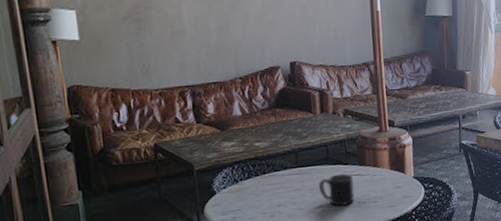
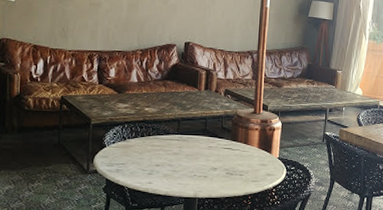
mug: present [319,173,355,206] -> none [194,145,225,174]

